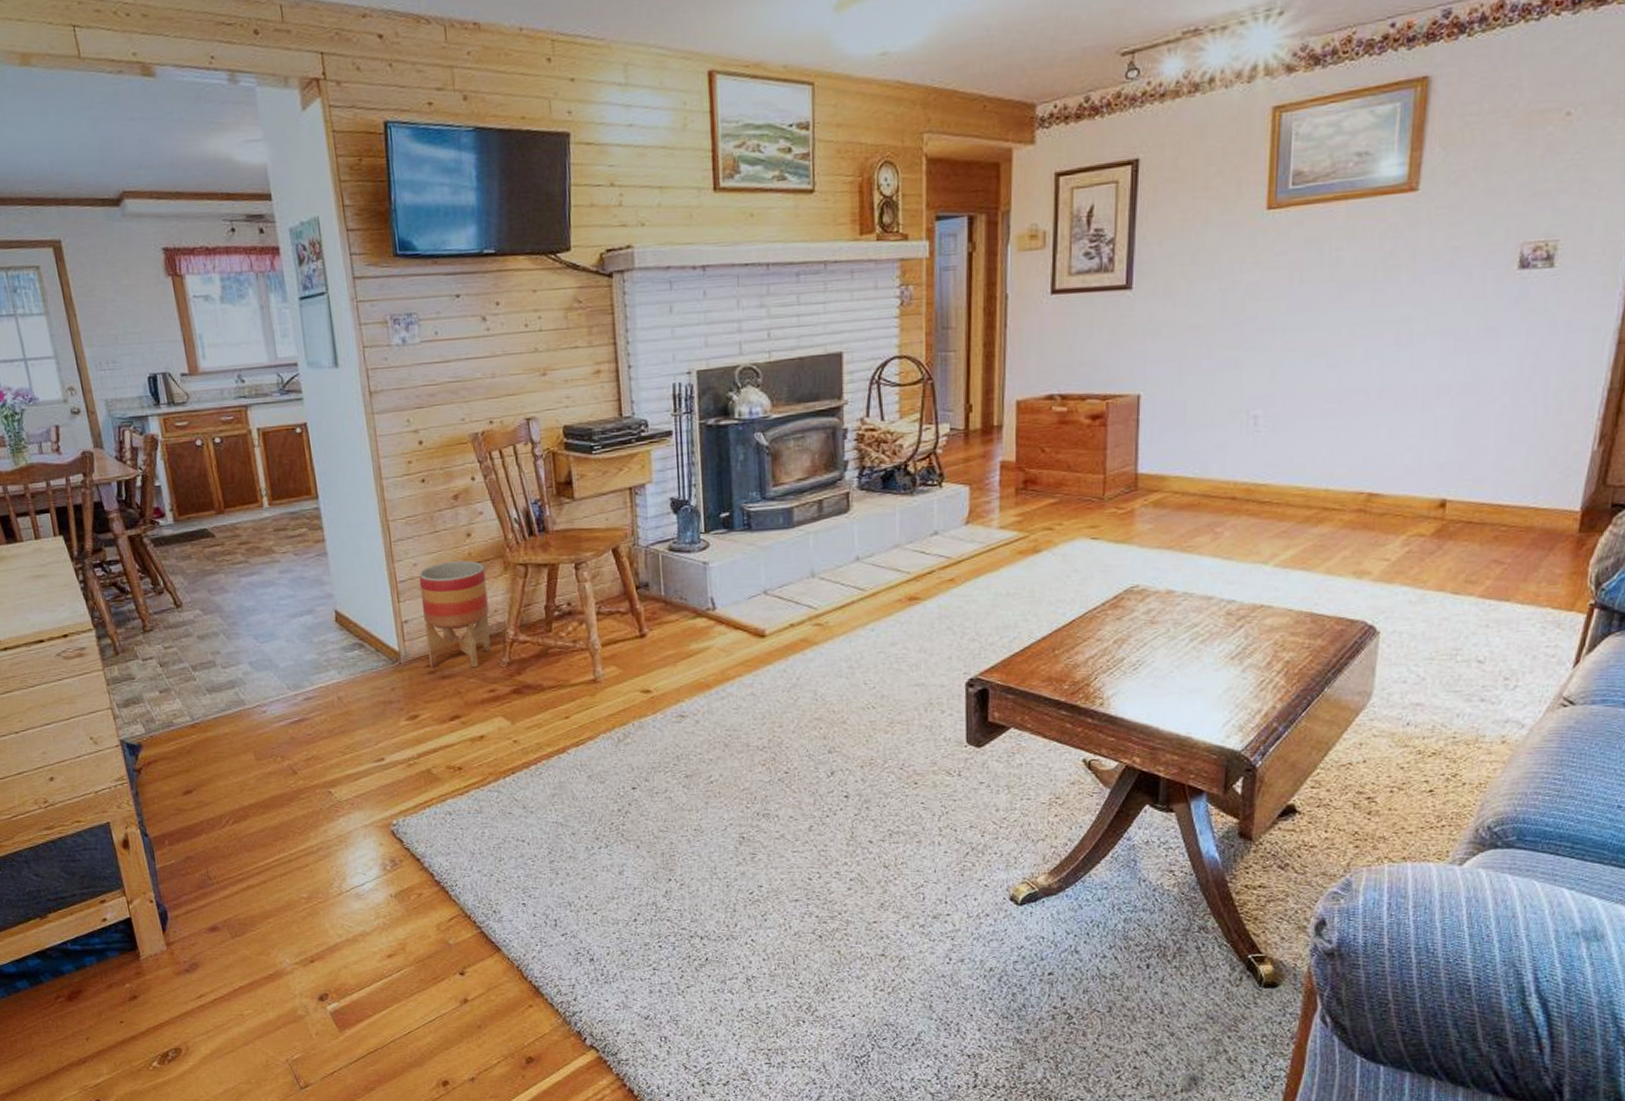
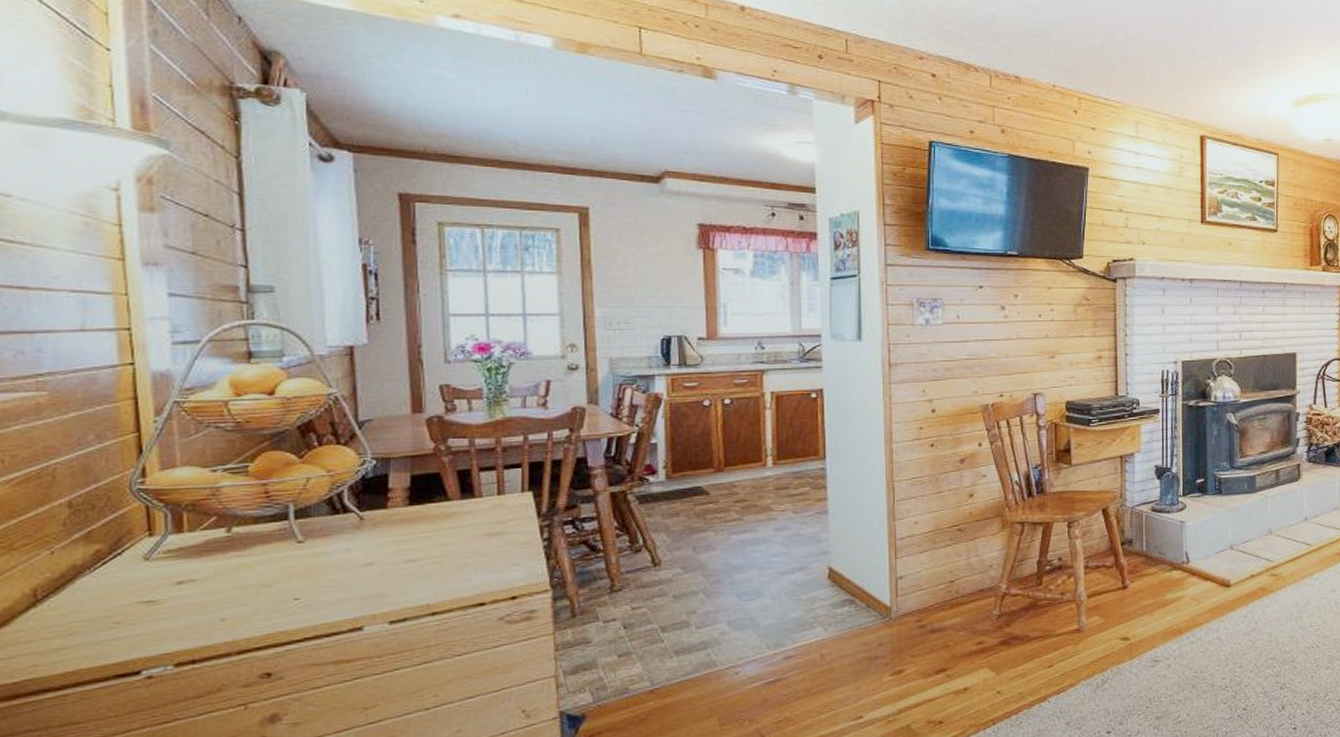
planter: present [418,560,492,668] -> none [918,519,984,622]

